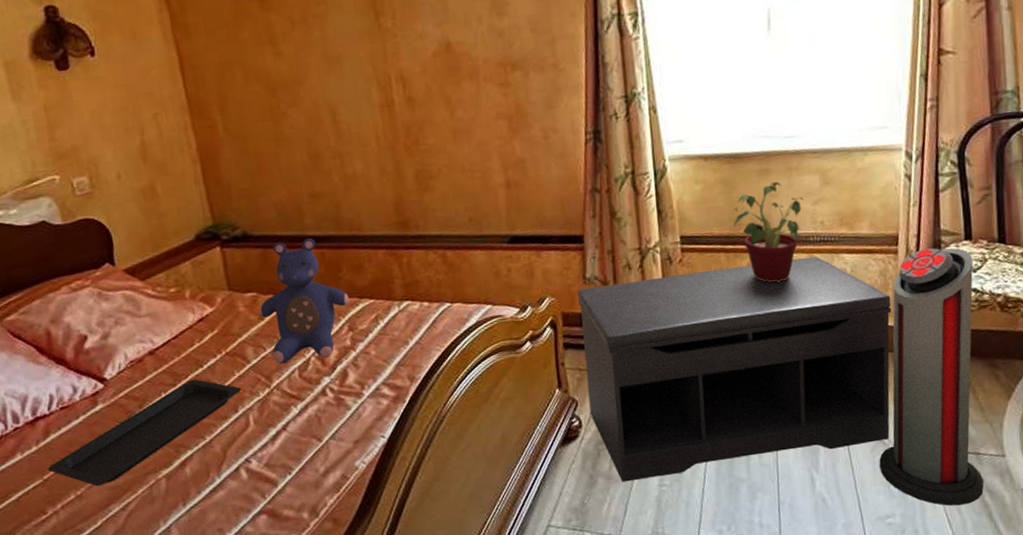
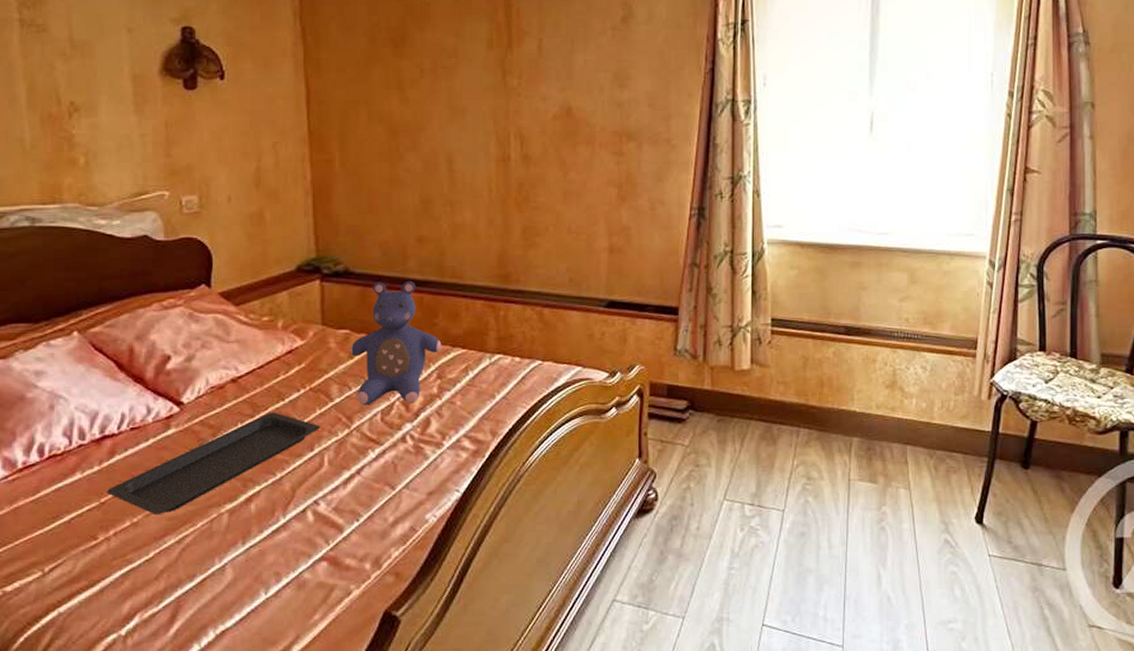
bench: present [577,256,892,482] -> none [667,351,967,562]
potted plant: present [733,181,804,283] -> none [823,275,891,373]
air purifier: present [879,248,984,506] -> none [945,356,1046,617]

